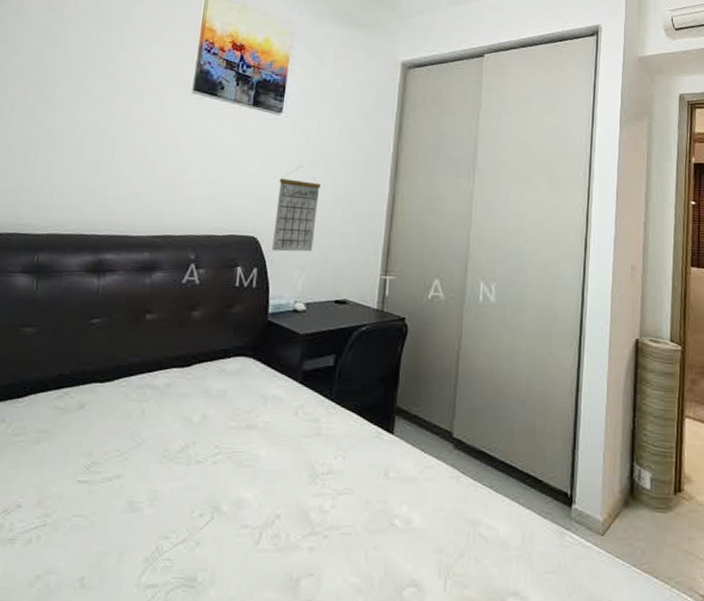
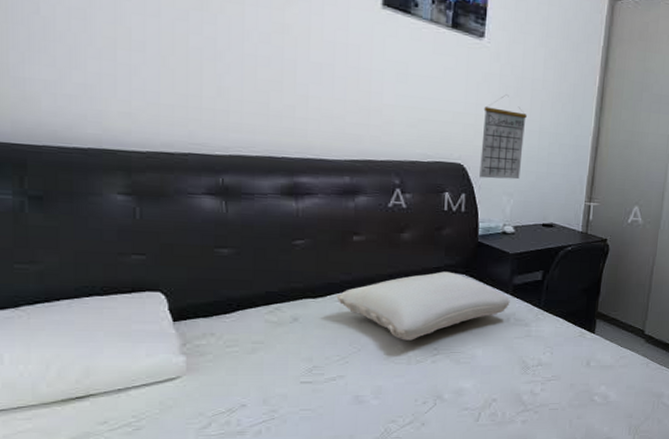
pillow: none [123,354,299,435] -> present [336,271,510,341]

